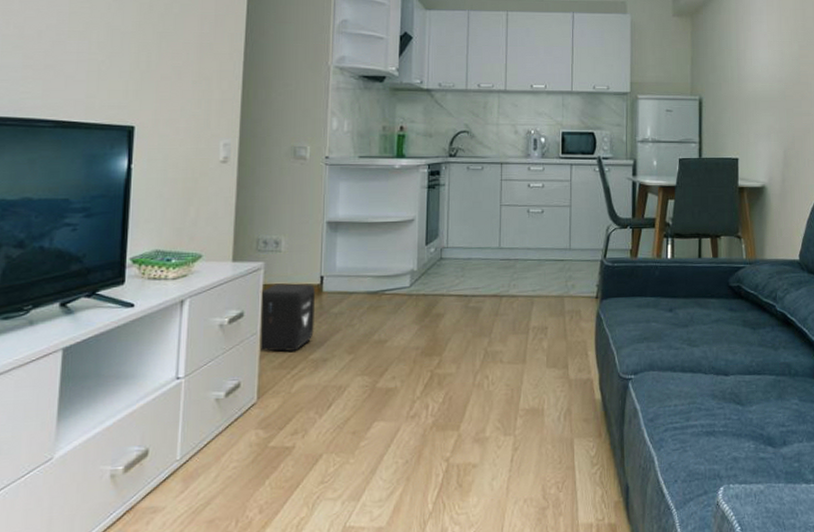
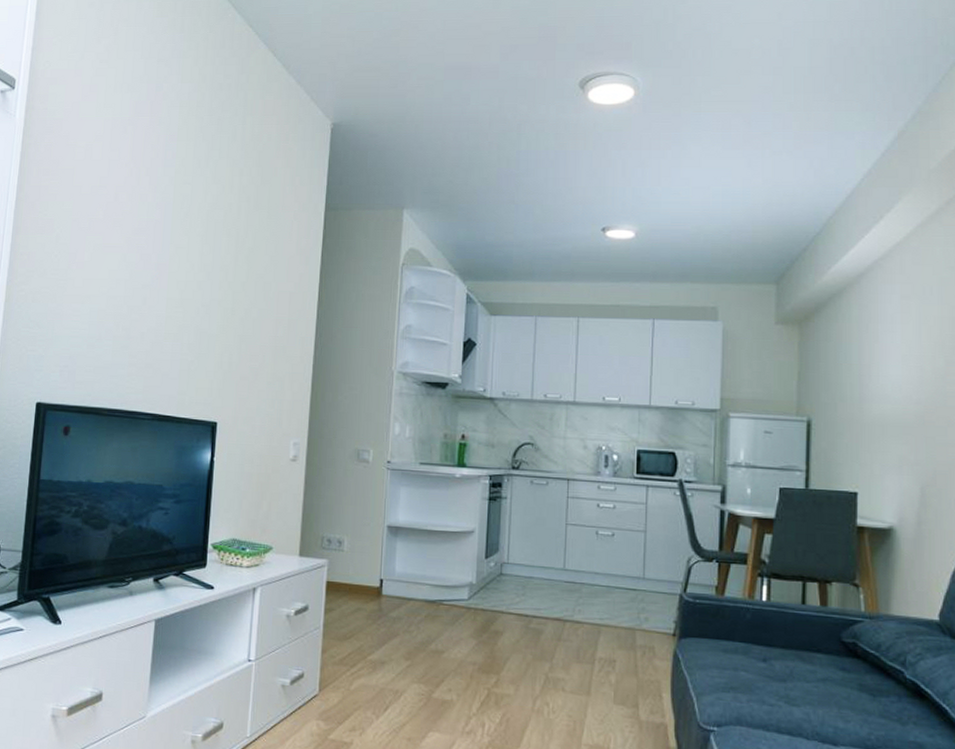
air purifier: present [259,283,316,352] -> none [322,582,376,650]

